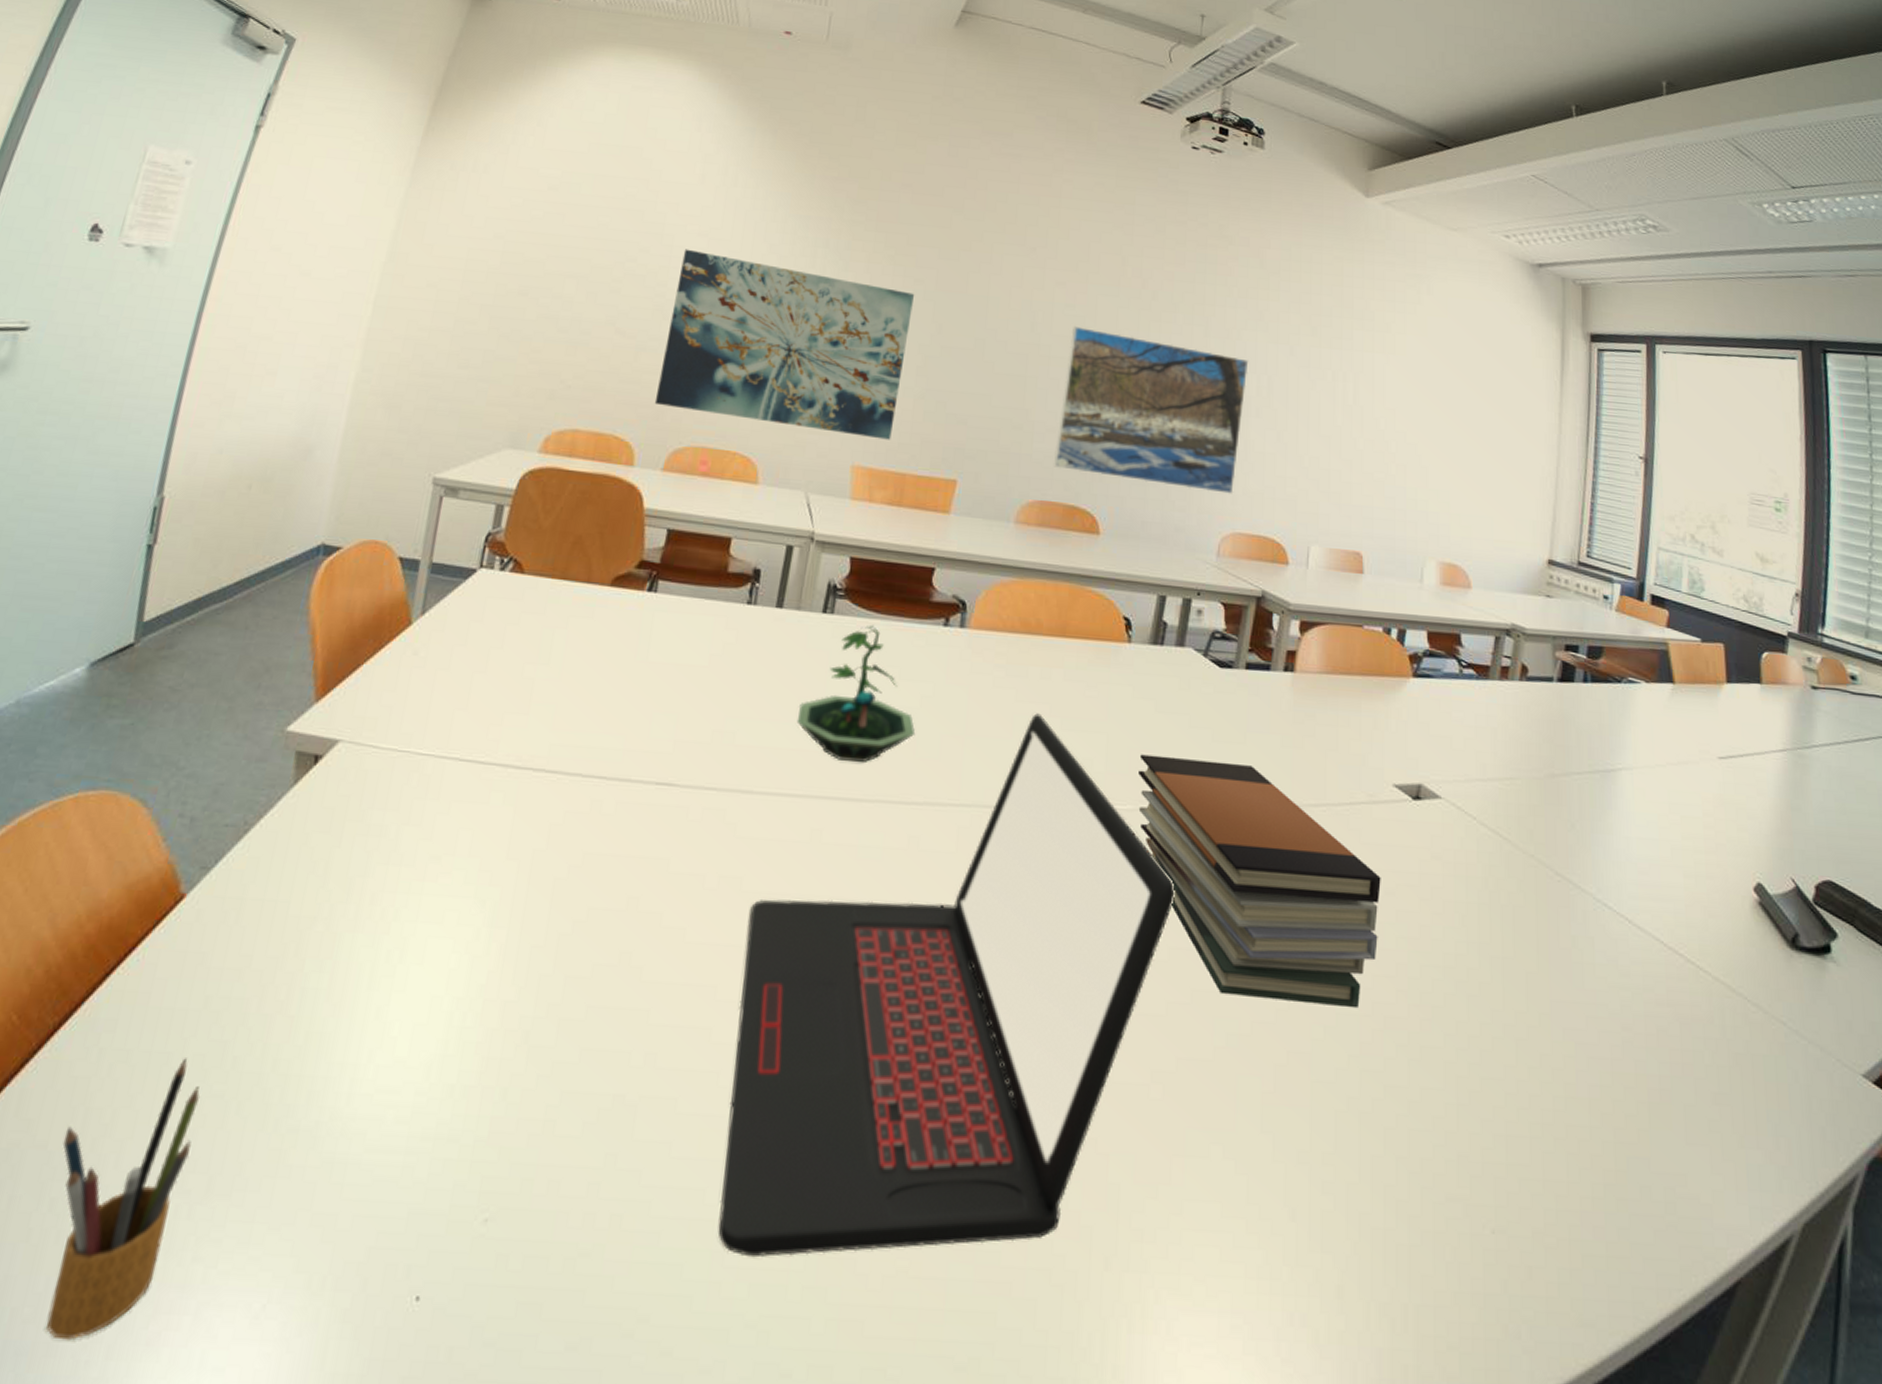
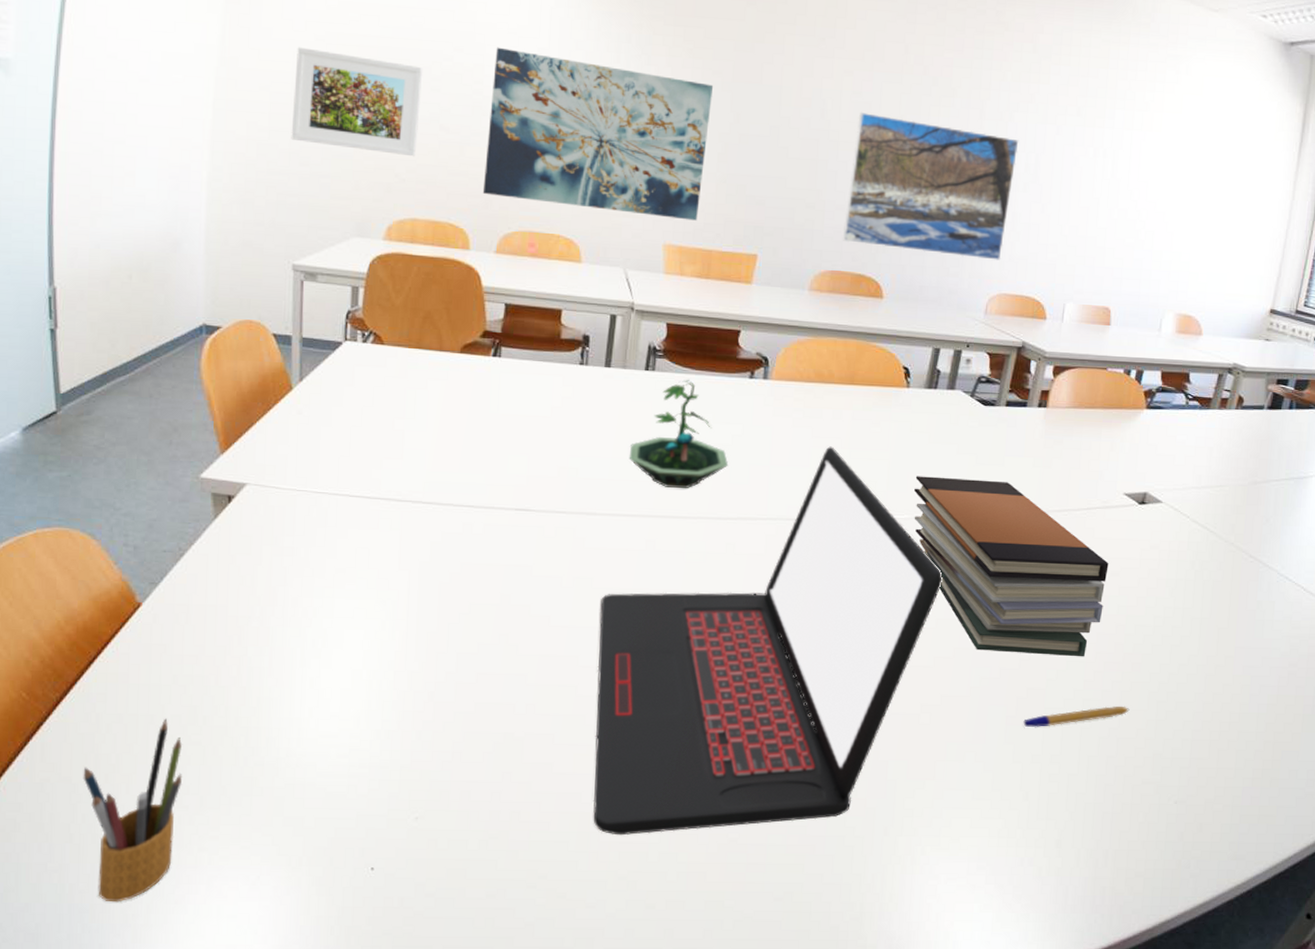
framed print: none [452,244,605,362] -> present [291,47,423,157]
pen: none [1284,1081,1421,1111] -> present [1023,706,1130,728]

